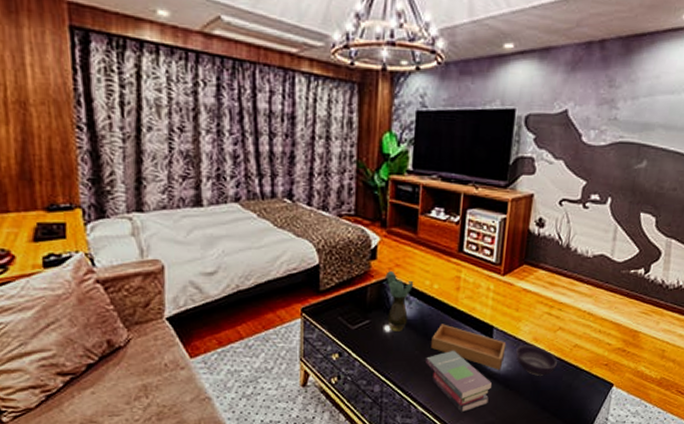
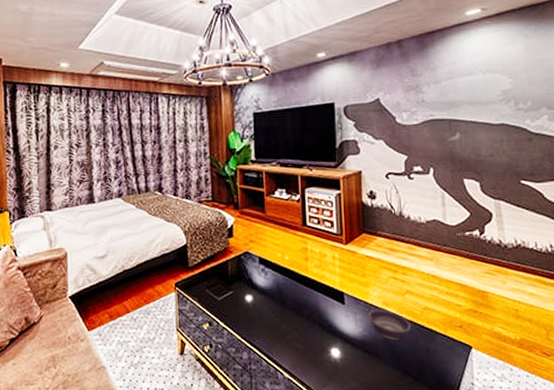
vase: present [385,268,414,331] -> none [242,244,268,301]
books: present [426,350,492,413] -> none [286,316,350,379]
tray: present [431,324,507,370] -> none [289,292,359,335]

